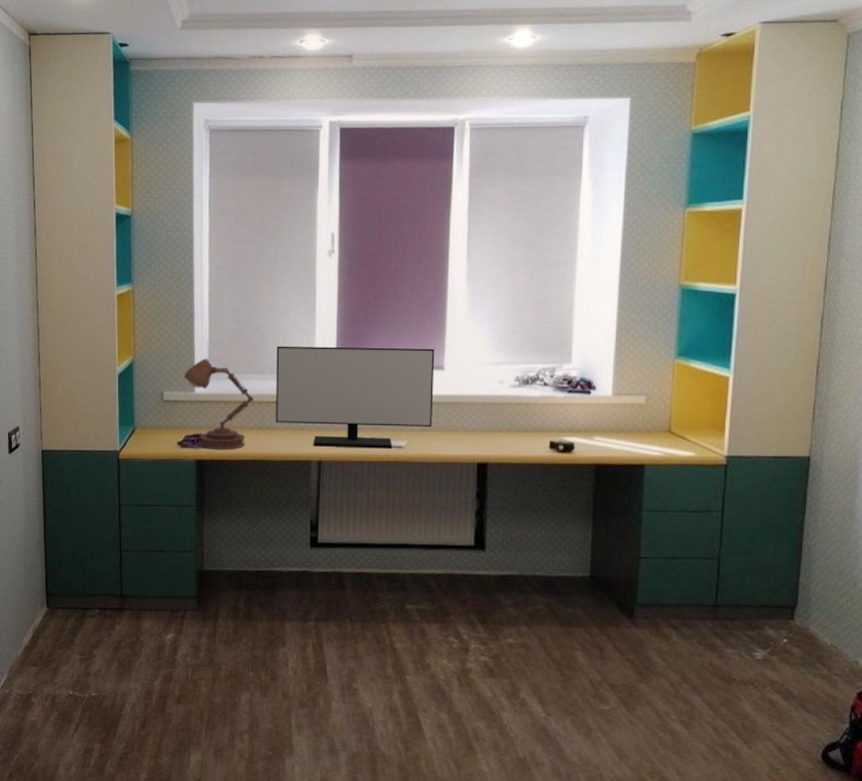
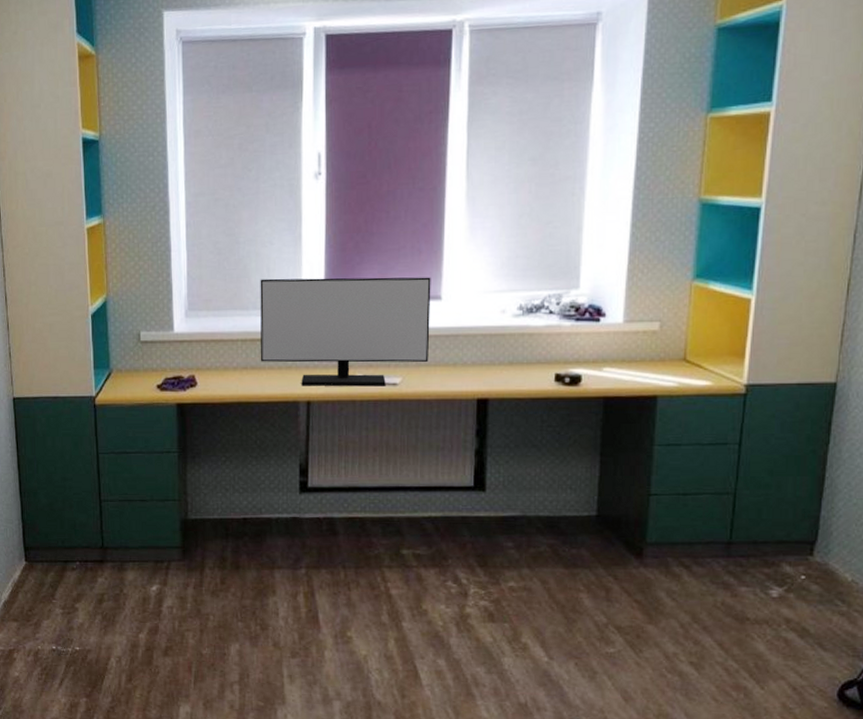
desk lamp: present [184,359,254,450] -> none [161,295,237,392]

